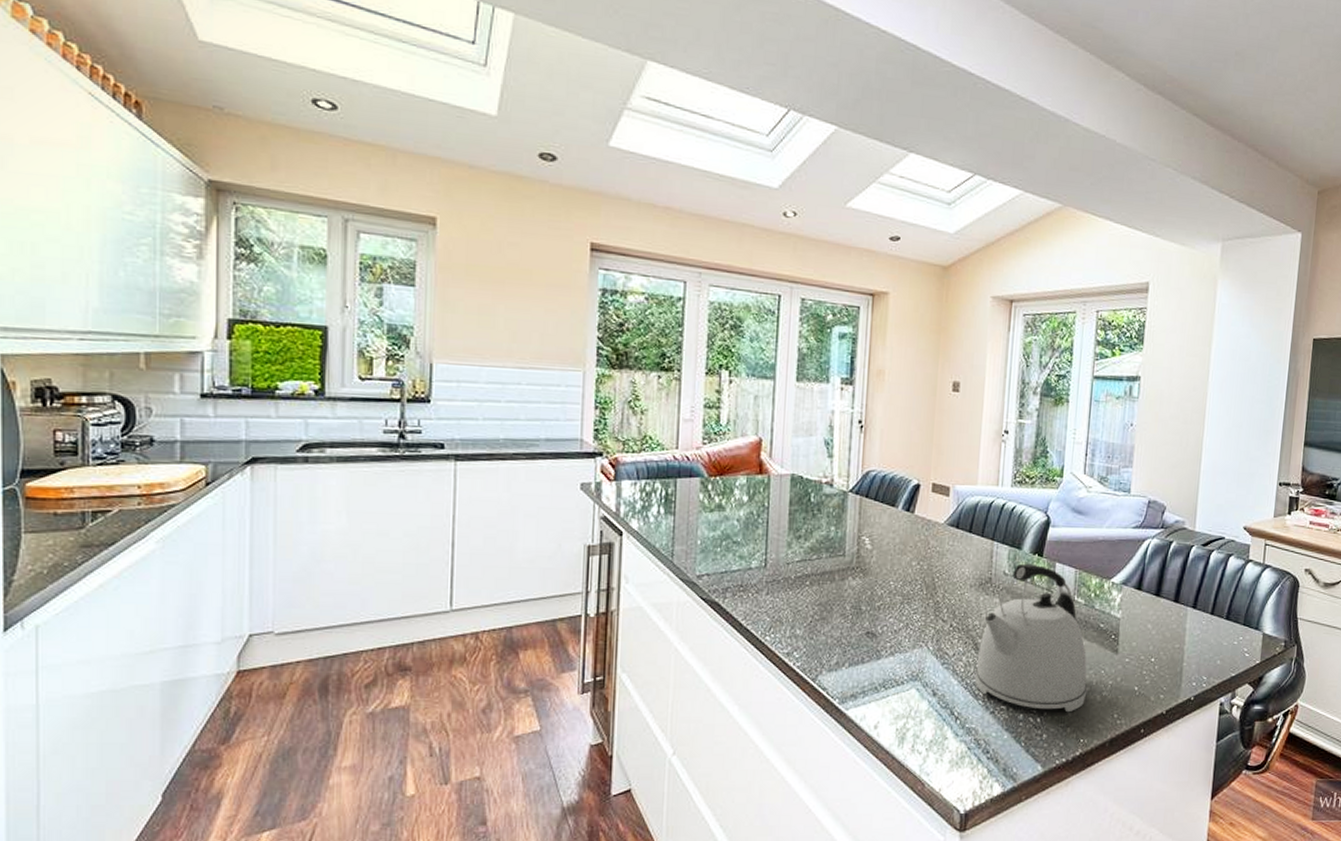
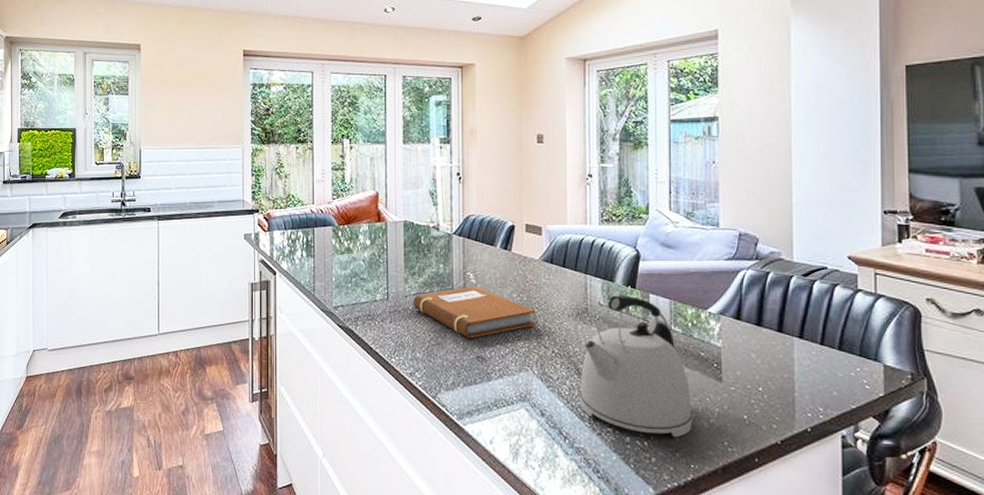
notebook: none [795,553,936,613] -> present [413,286,536,339]

